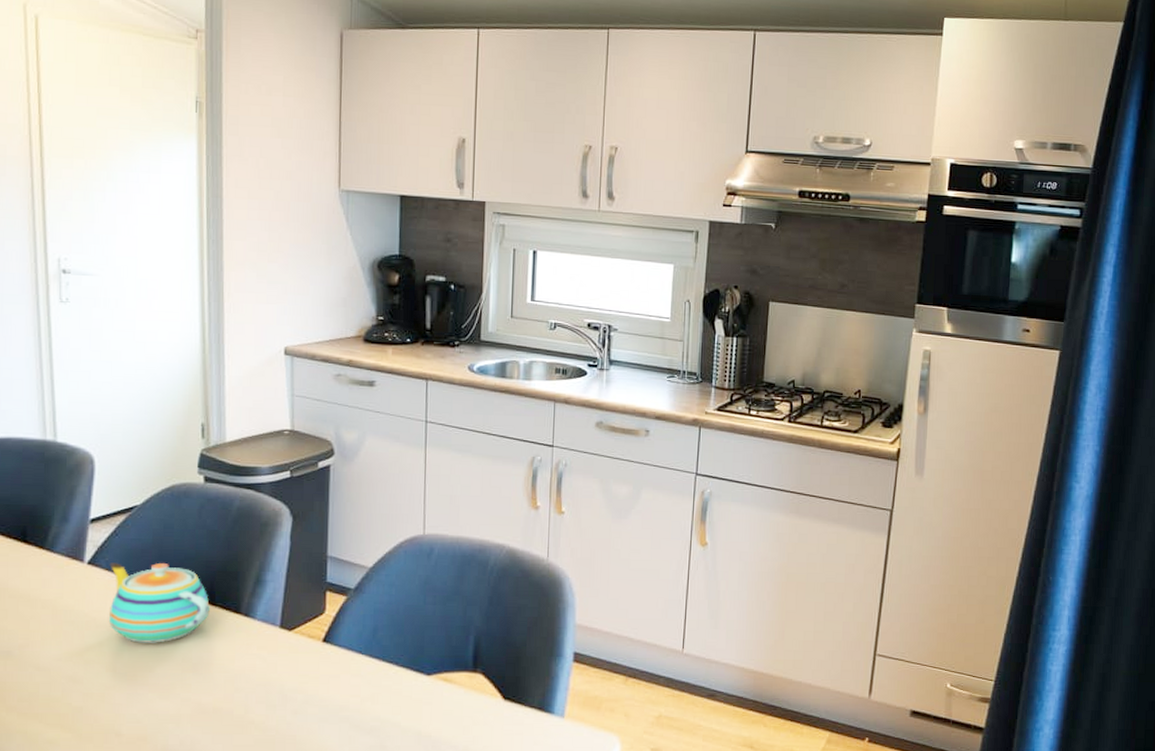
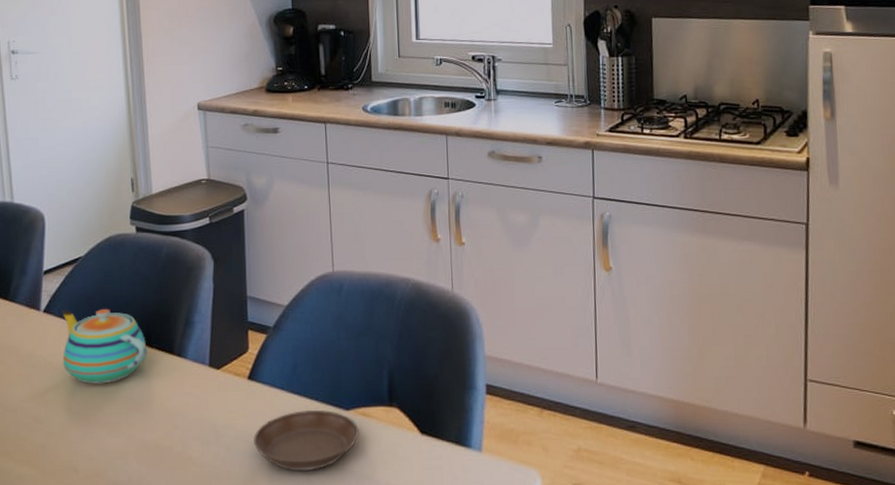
saucer: none [325,674,441,736] -> present [254,409,360,472]

